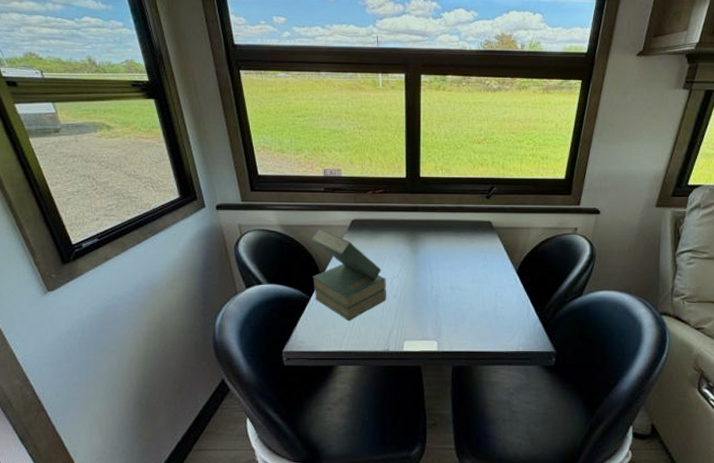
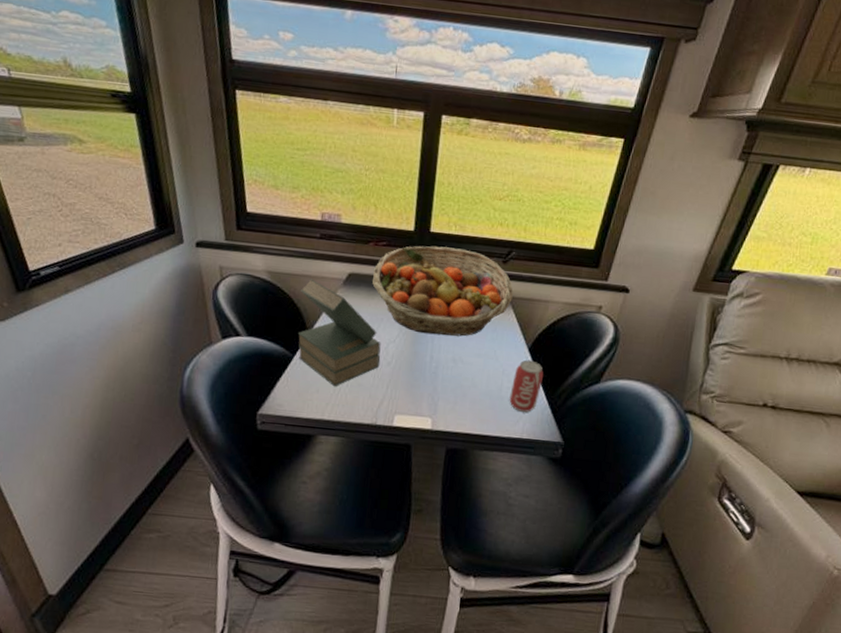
fruit basket: none [373,189,498,267] -> present [372,246,513,337]
beverage can: none [504,281,533,328] -> present [509,359,544,412]

